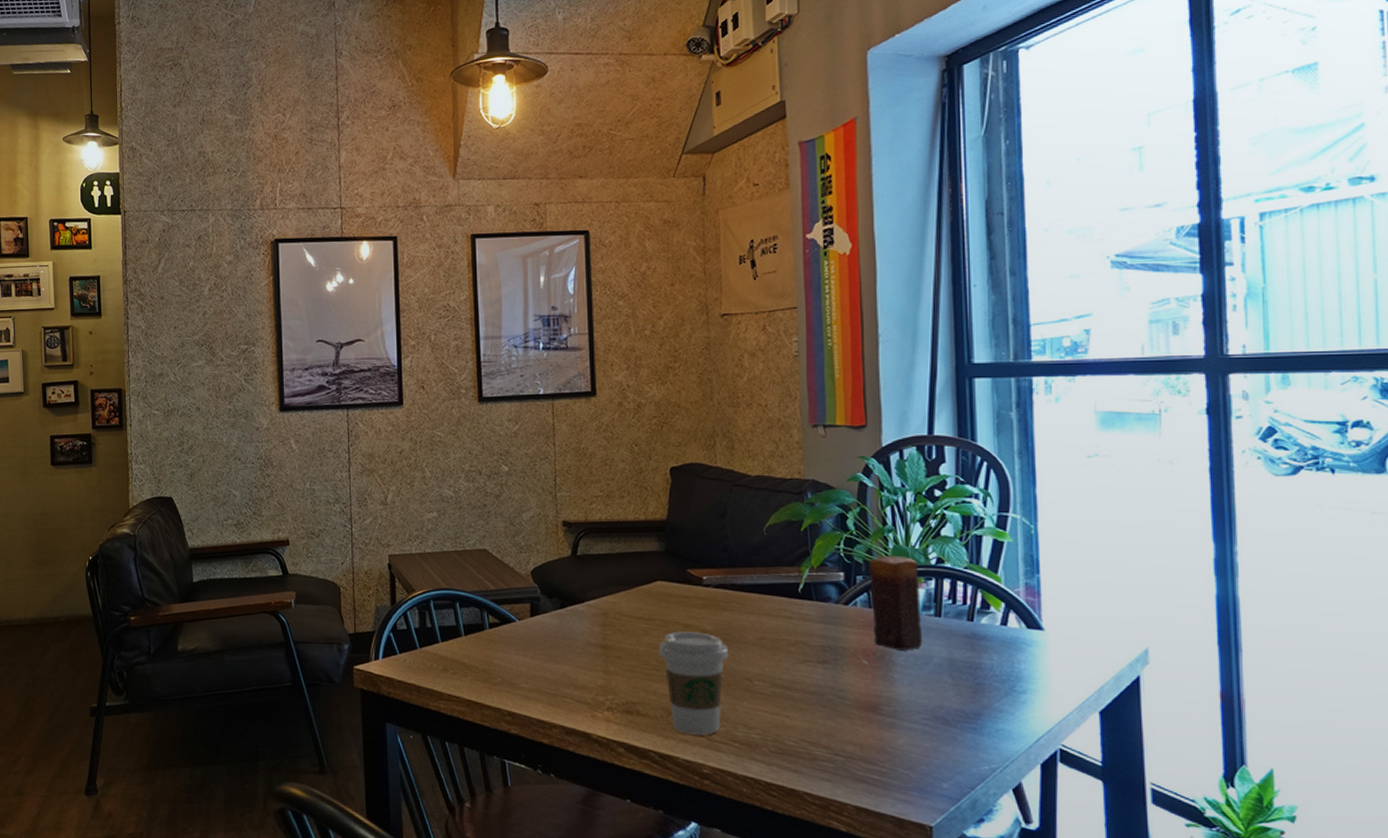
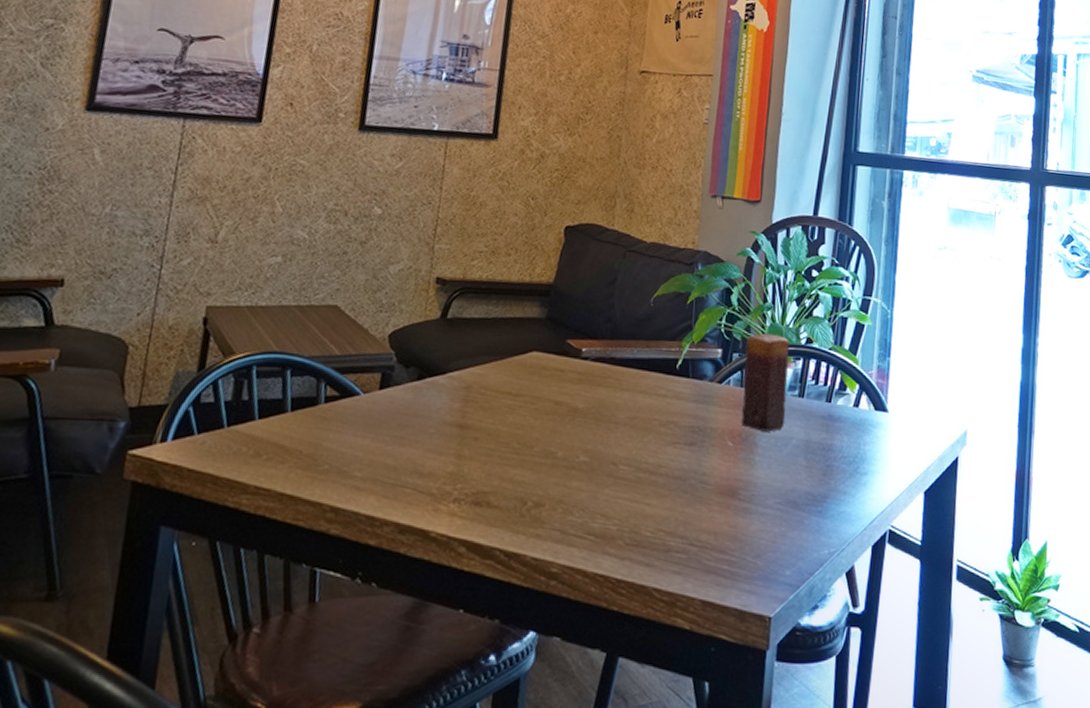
coffee cup: present [659,631,729,735] -> none [523,409,598,528]

